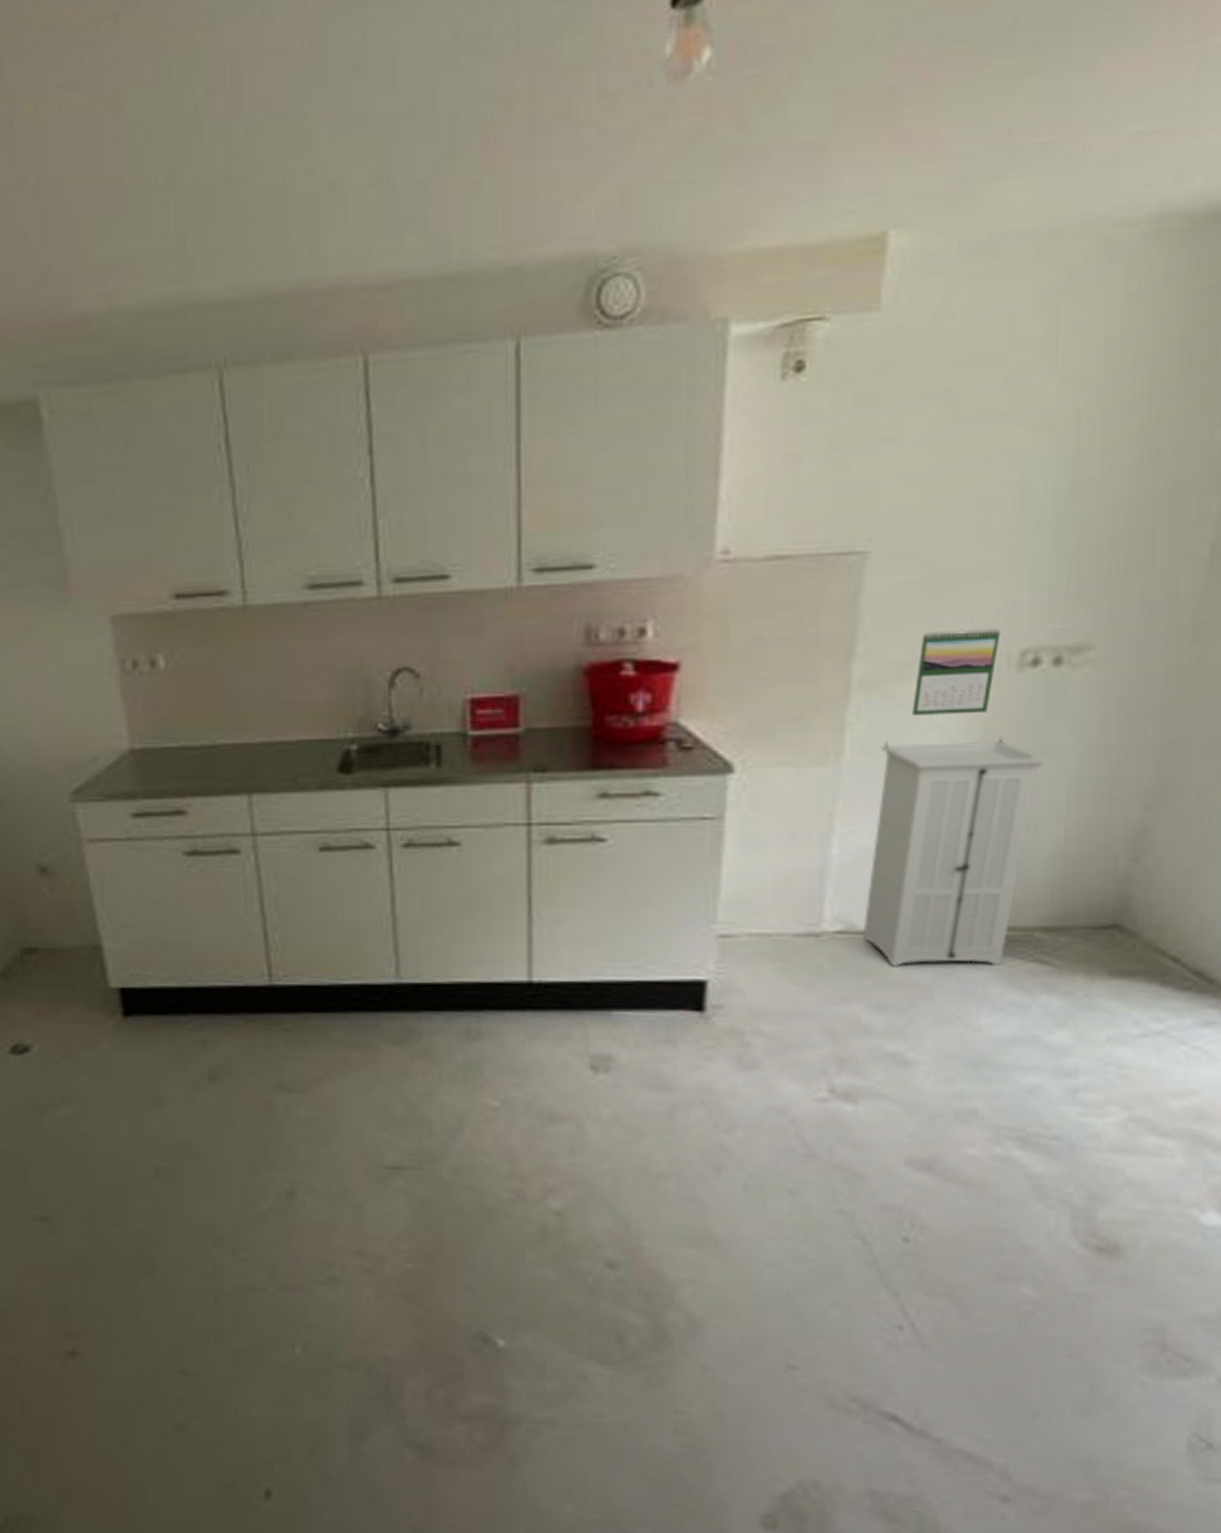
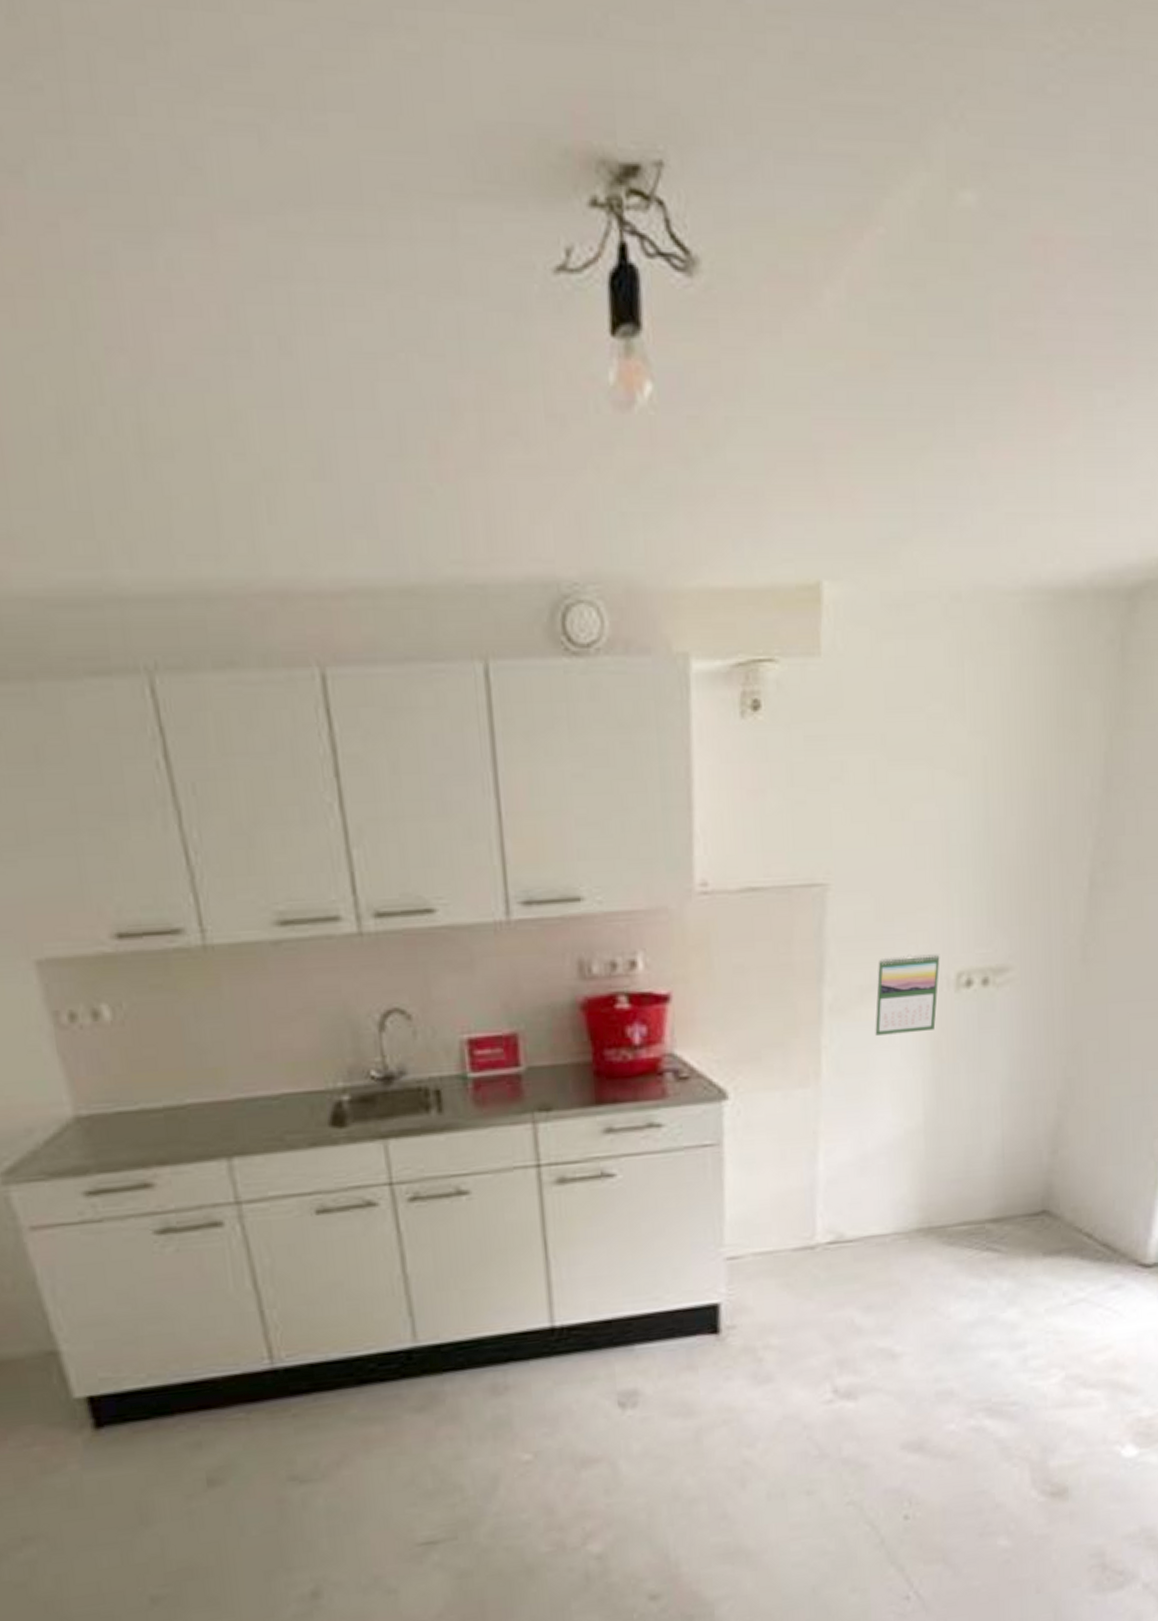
storage cabinet: present [862,738,1053,967] -> none [850,1053,988,1269]

